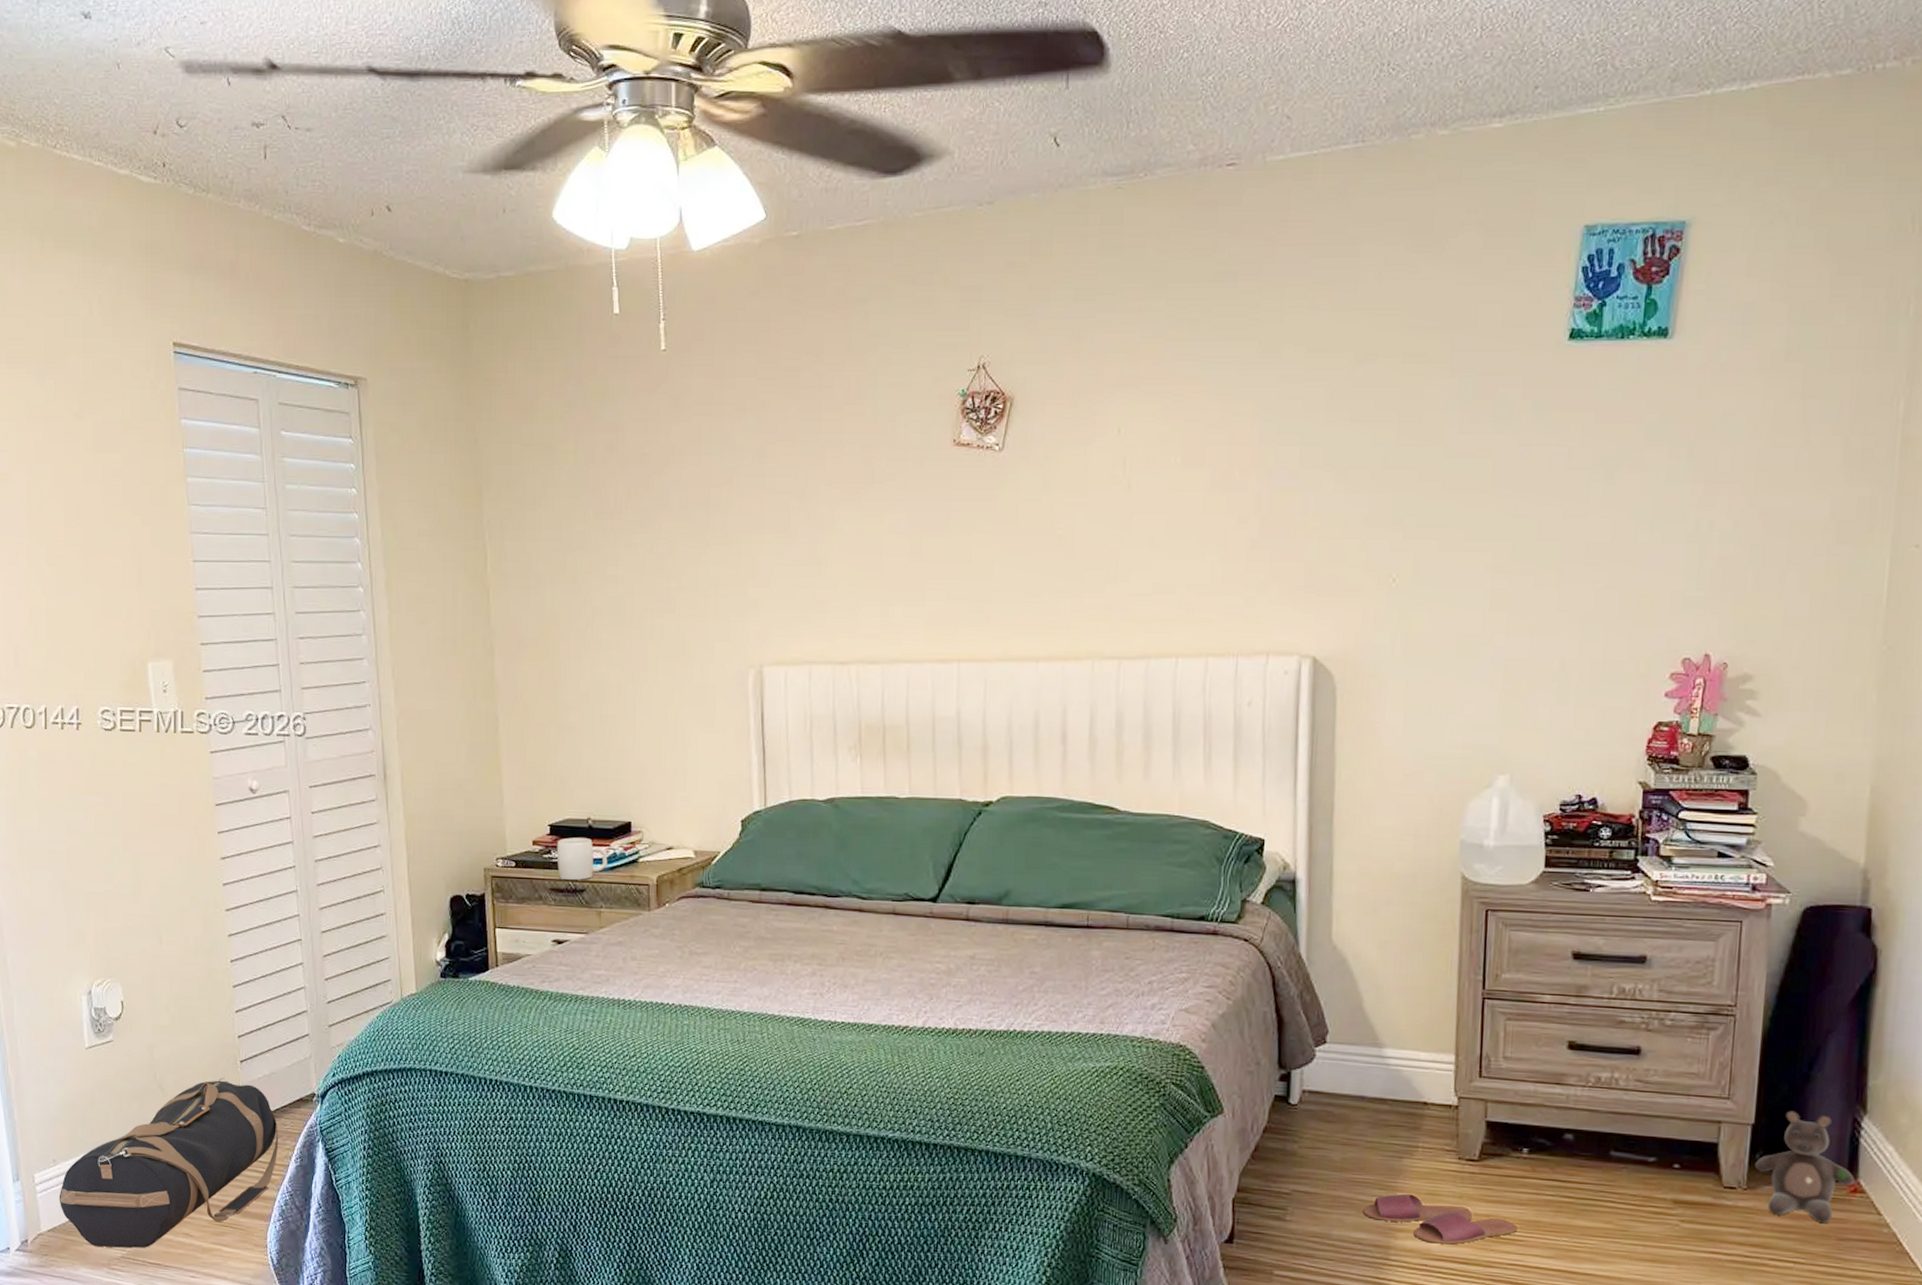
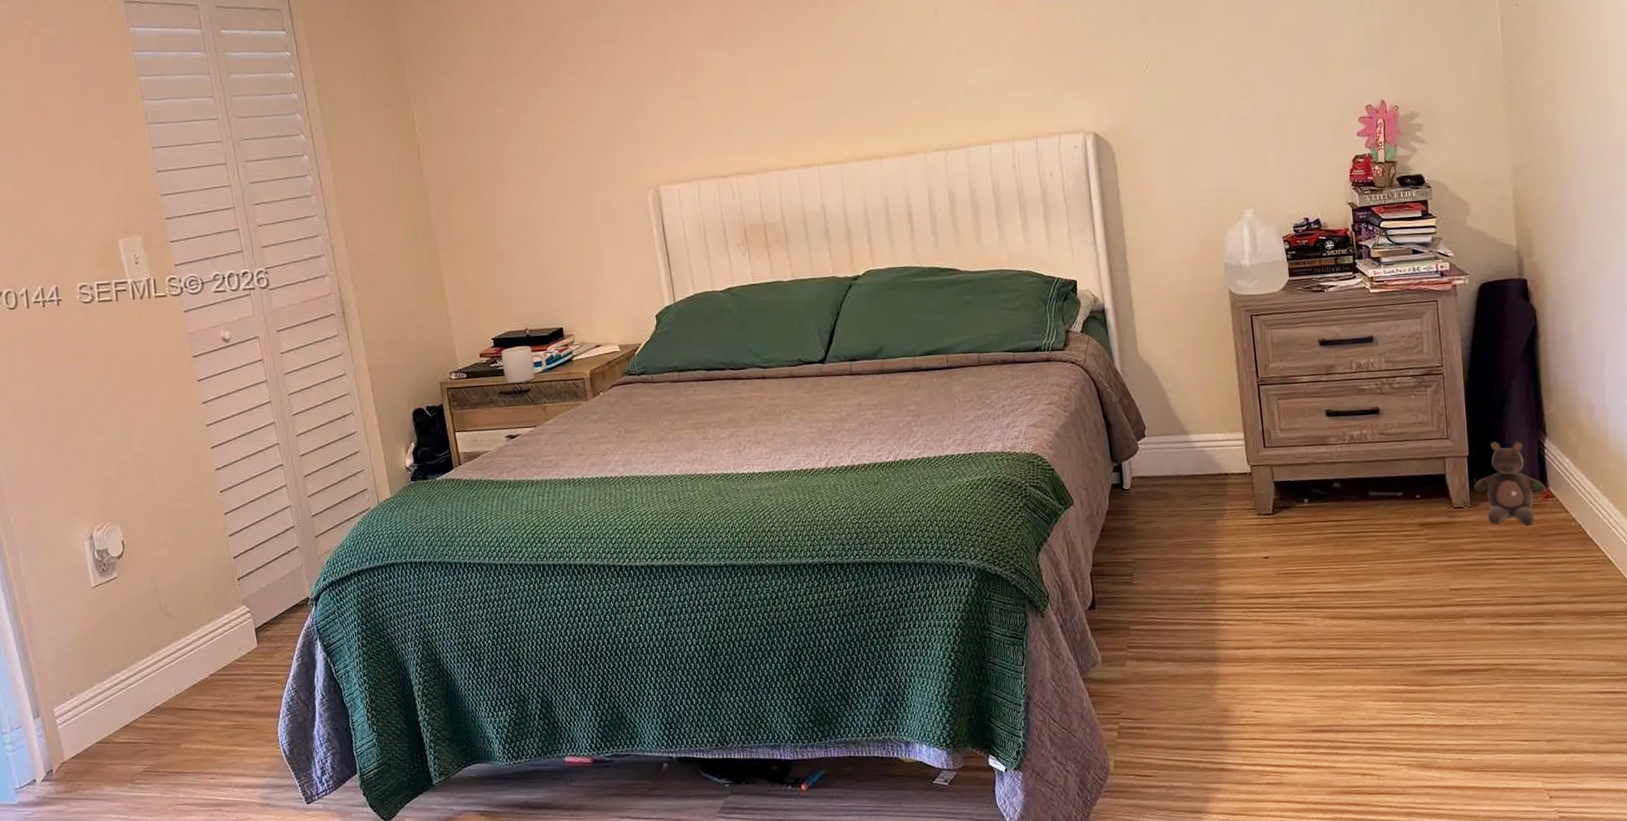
duffel bag: present [59,1078,279,1248] -> none [78,596,280,765]
slippers: present [1363,1193,1518,1245] -> none [1192,548,1309,585]

